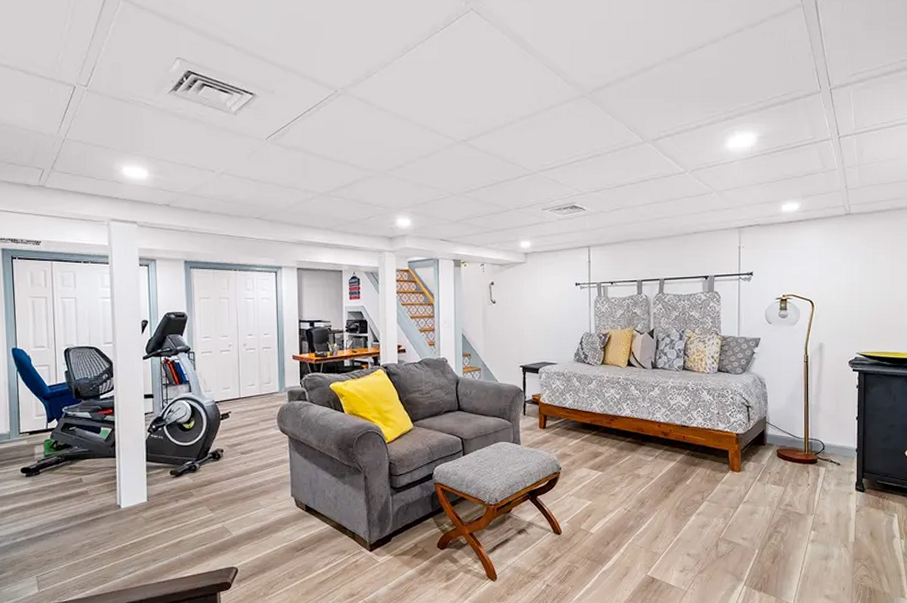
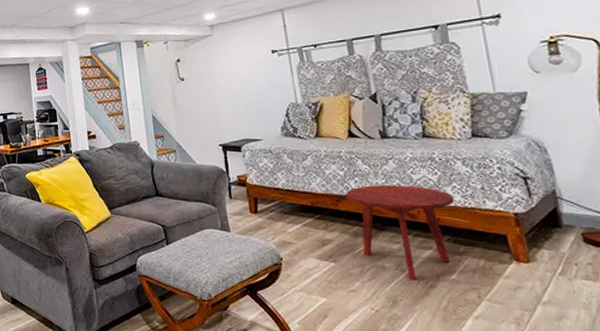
side table: none [619,407,698,486] -> present [346,184,455,280]

